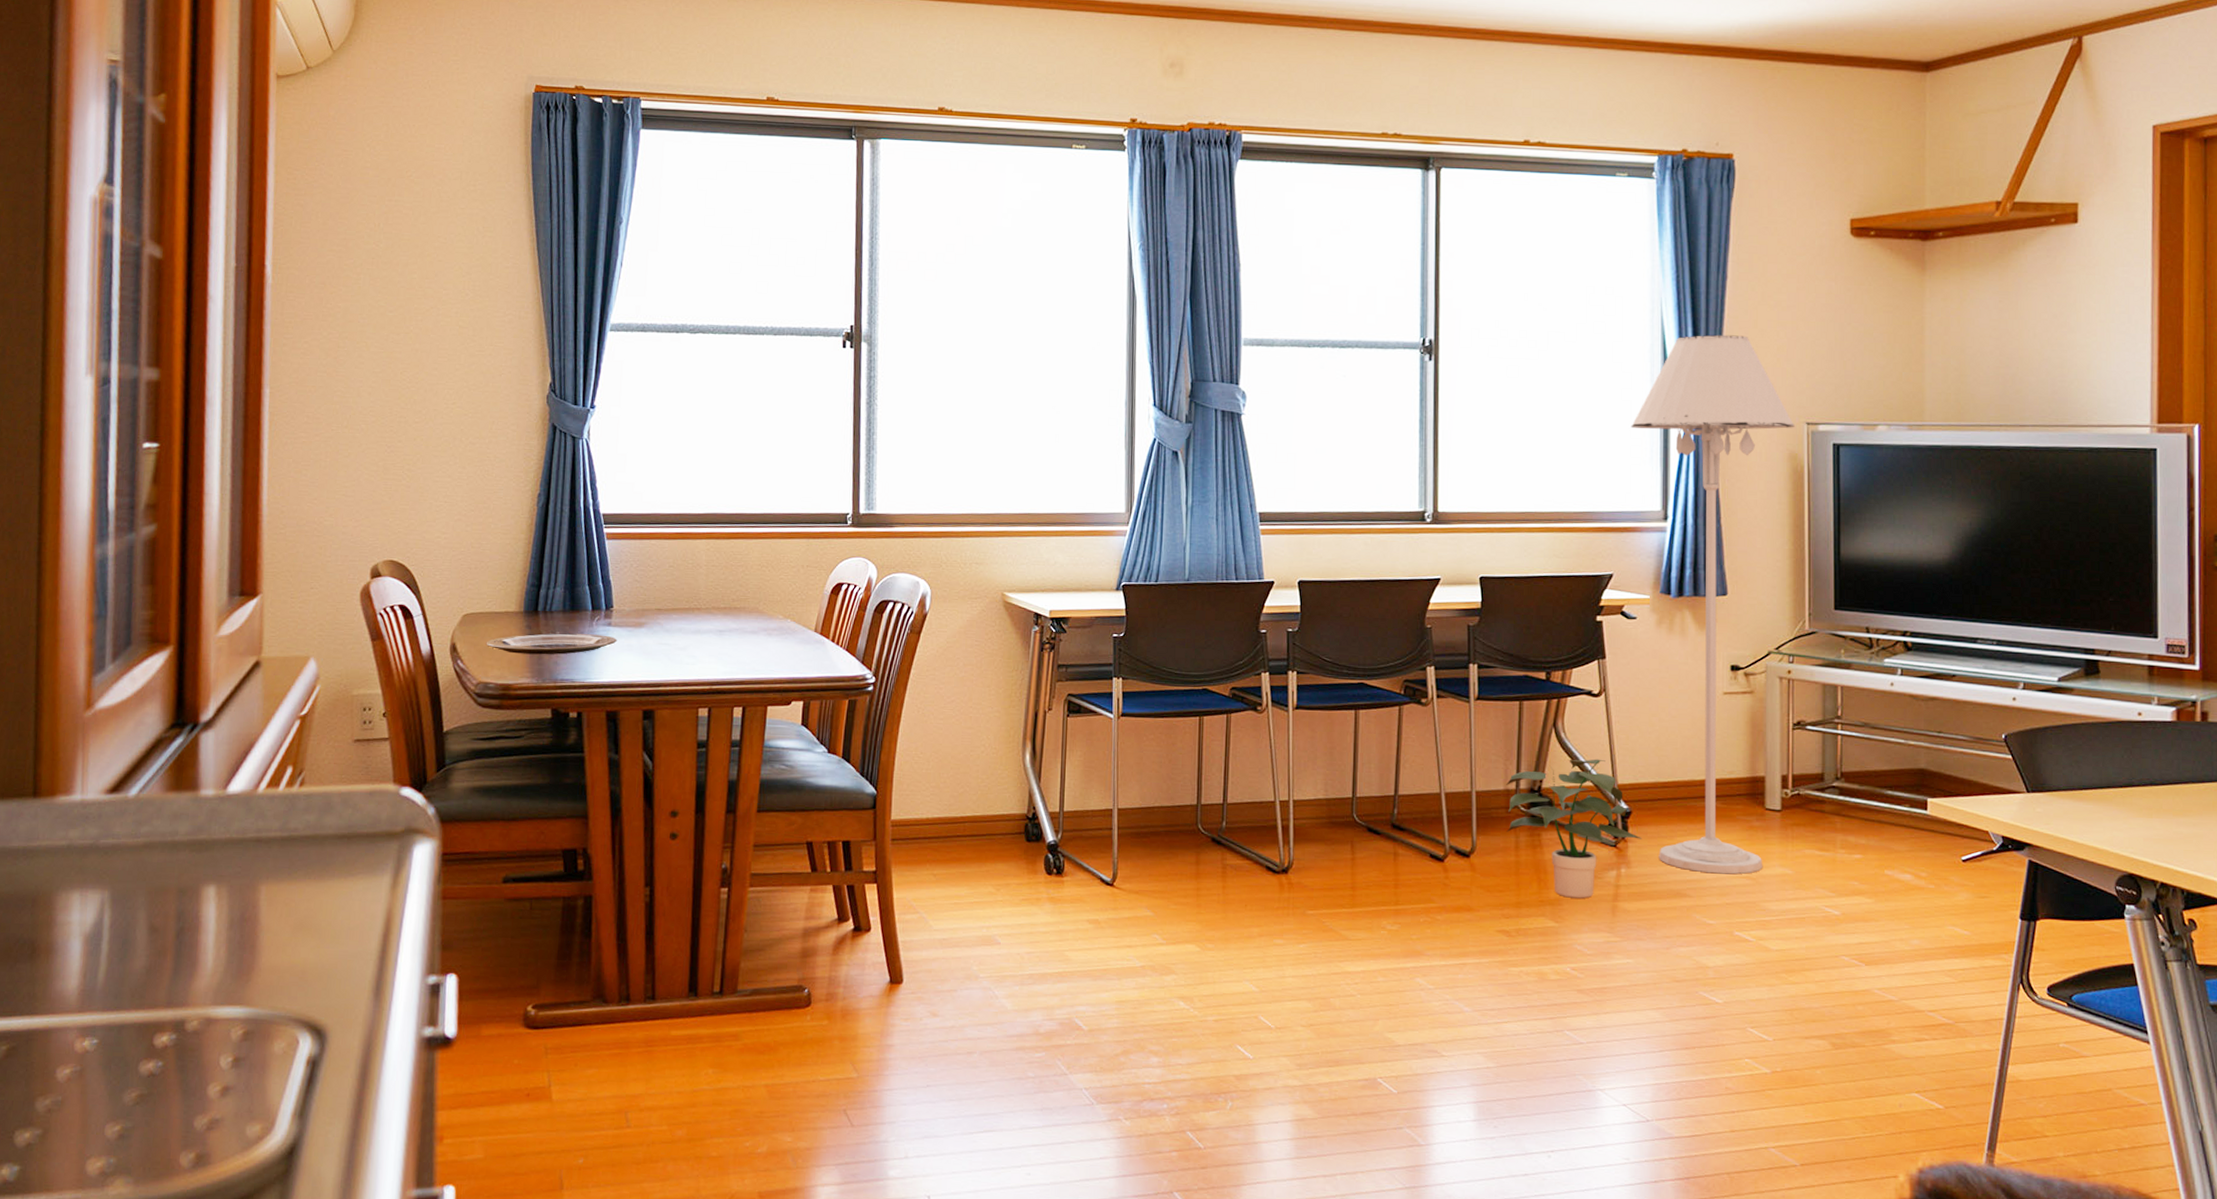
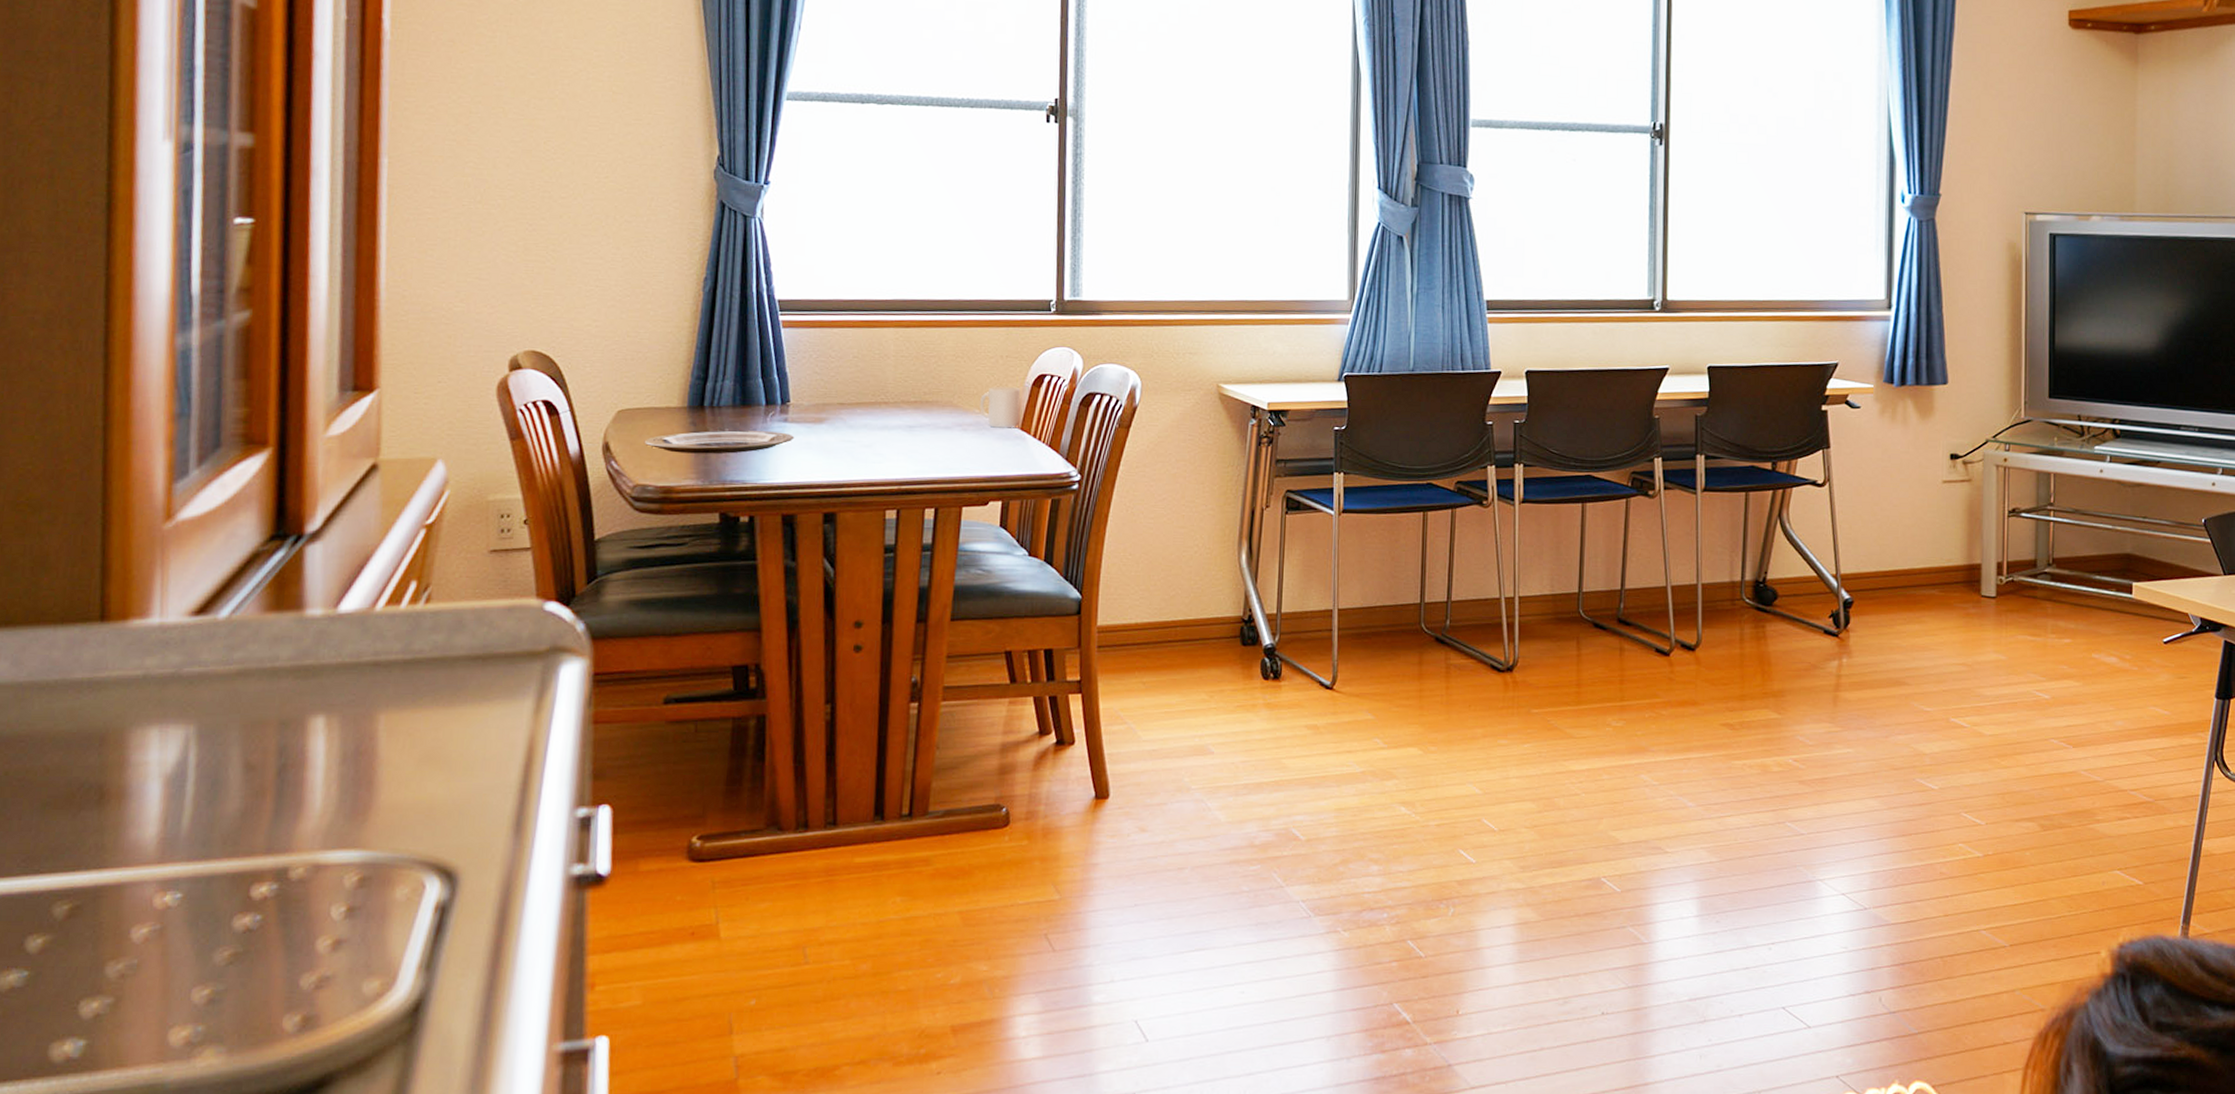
cup: none [783,594,821,633] -> present [980,386,1021,428]
potted plant: present [1506,759,1643,899] -> none [1732,549,1864,689]
floor lamp: present [1631,334,1795,875] -> none [1857,123,2014,662]

